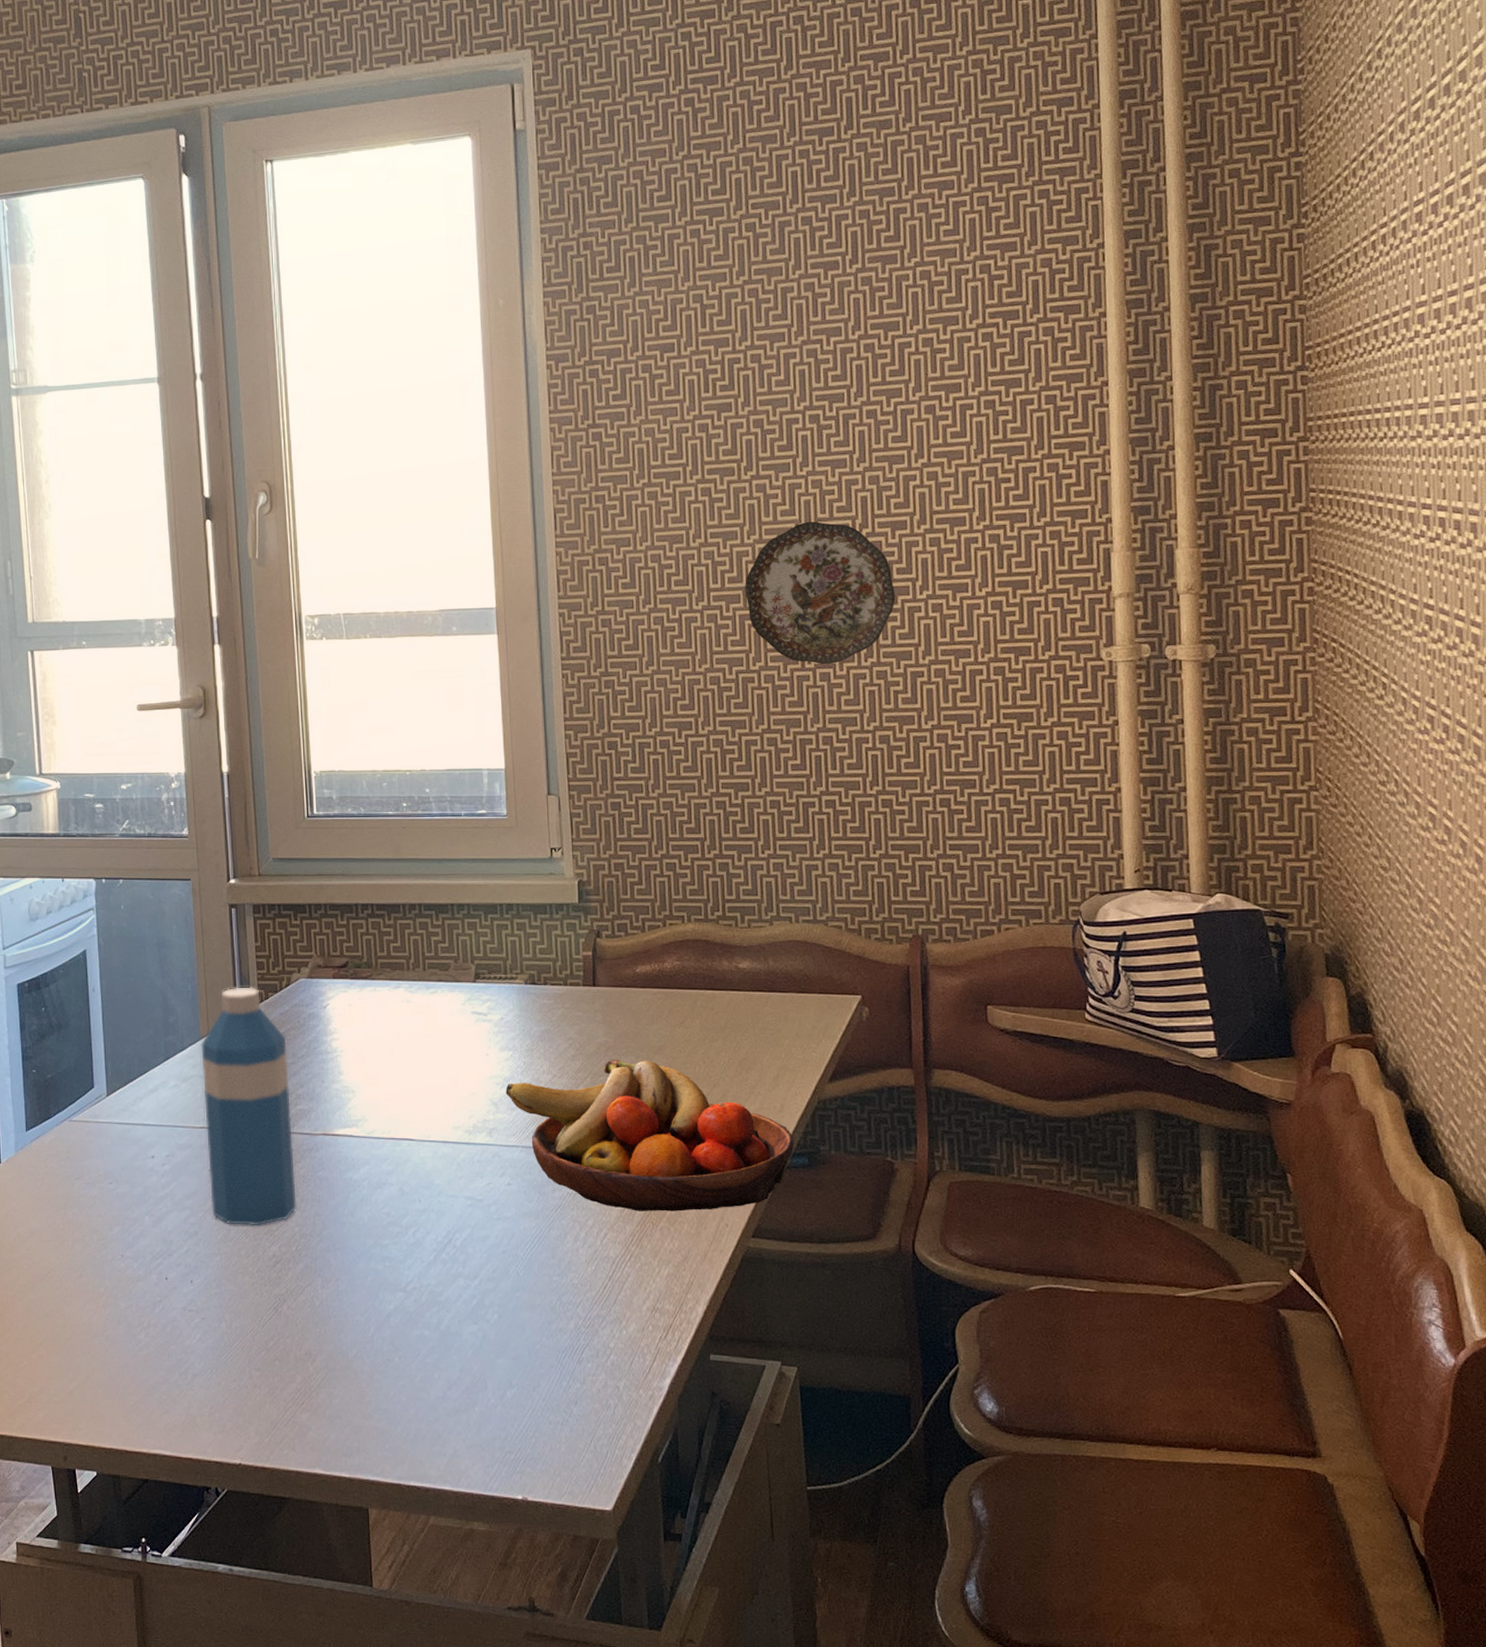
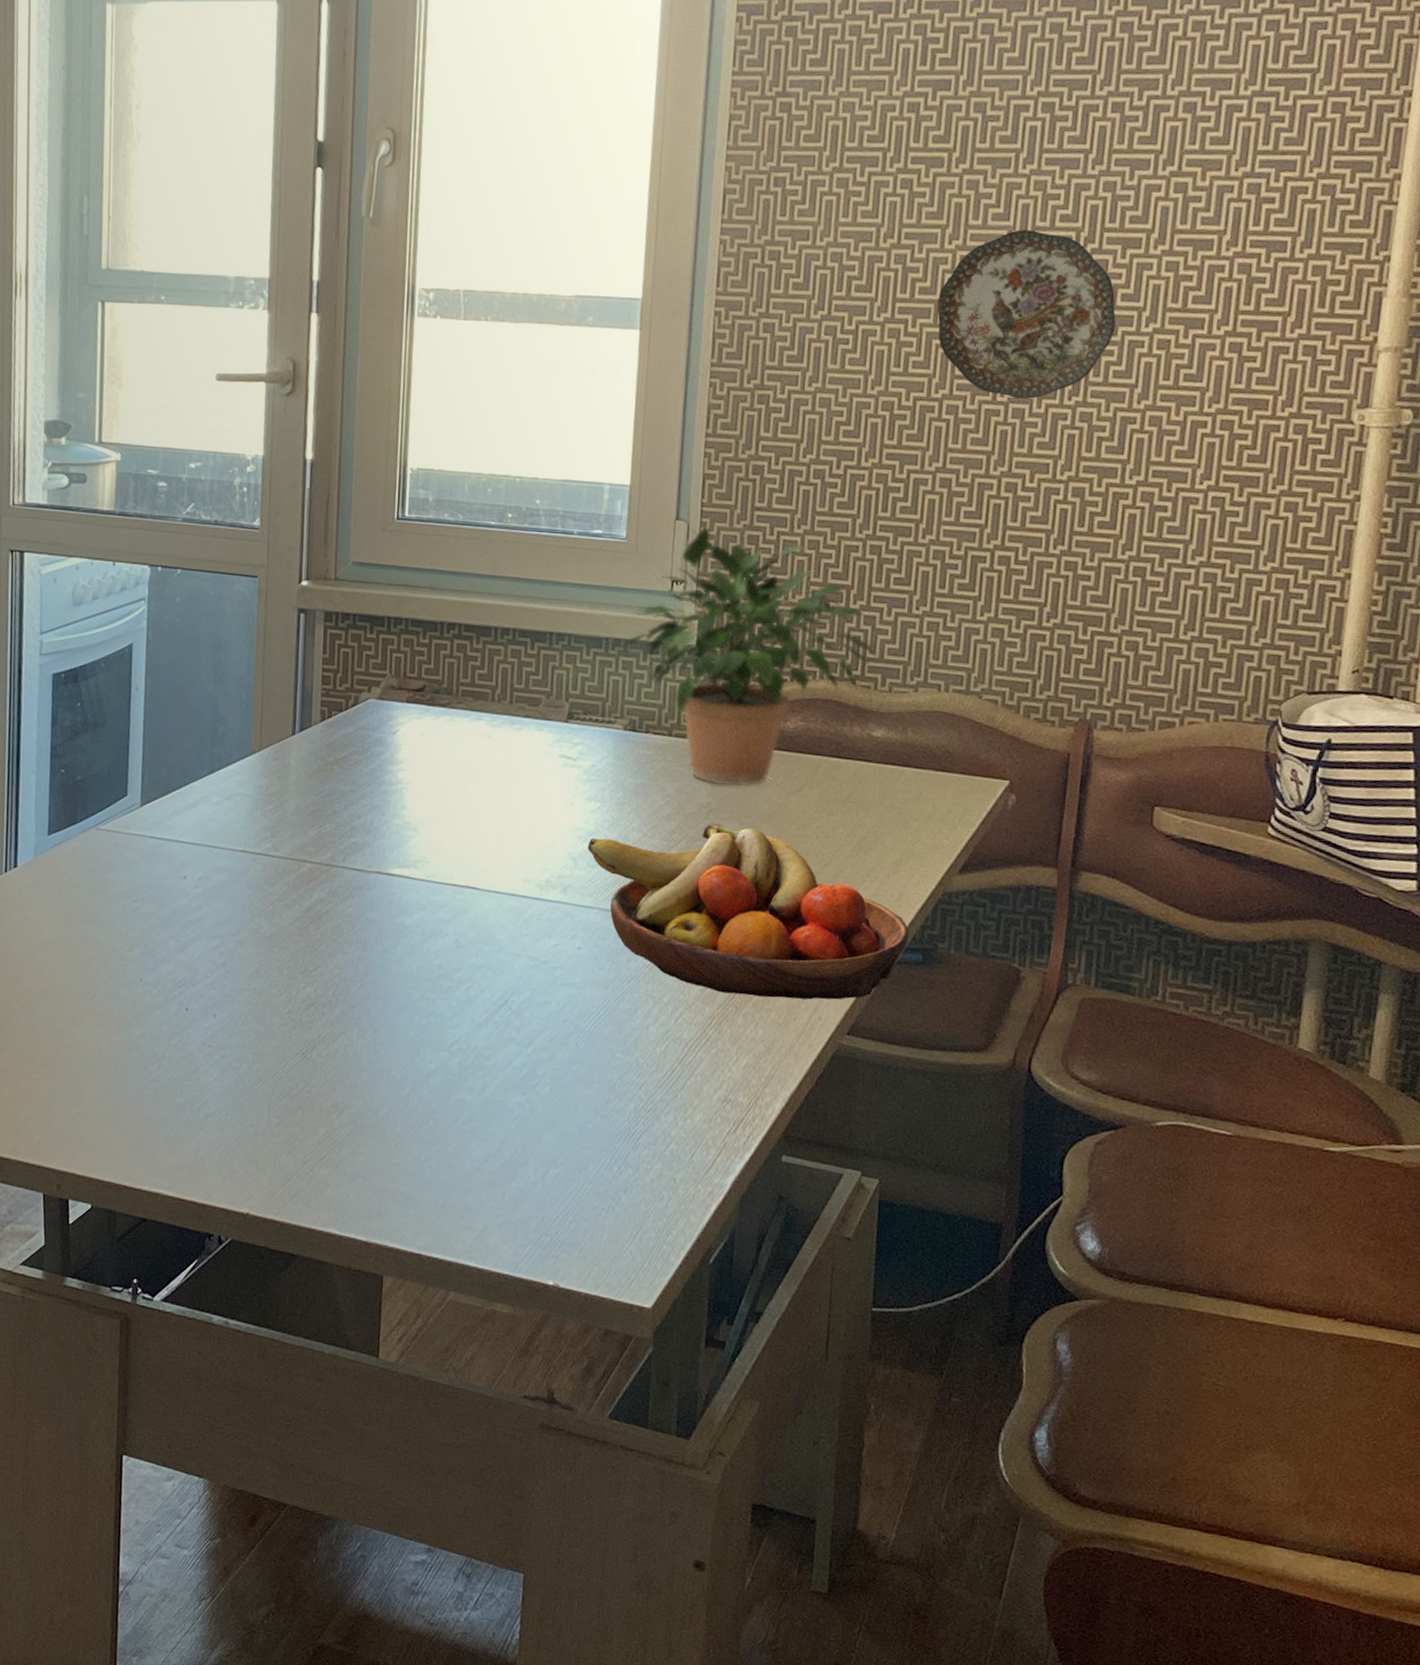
water bottle: present [201,987,297,1226] -> none [244,701,346,964]
potted plant: none [513,799,735,1025] -> present [619,527,878,787]

